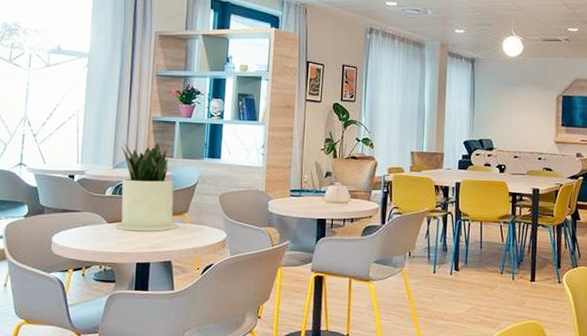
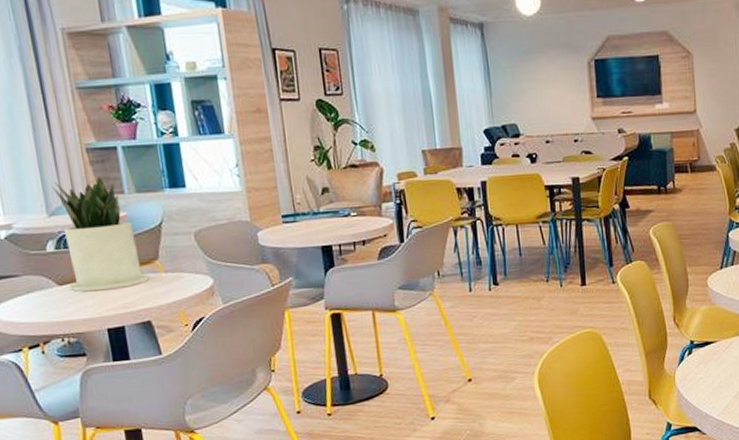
teapot: present [324,181,350,205] -> none [324,198,358,227]

